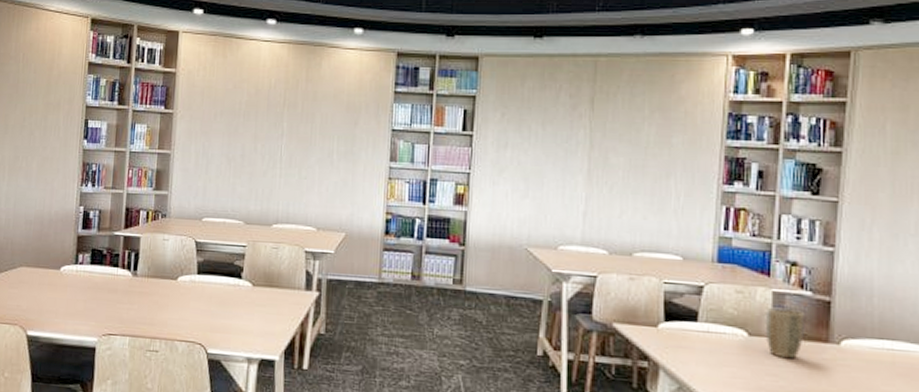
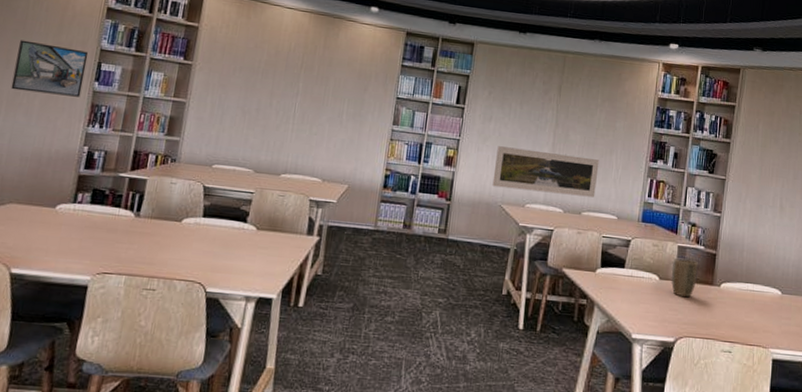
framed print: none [11,104,76,157] -> present [11,40,89,97]
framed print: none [514,178,652,234] -> present [492,146,599,198]

